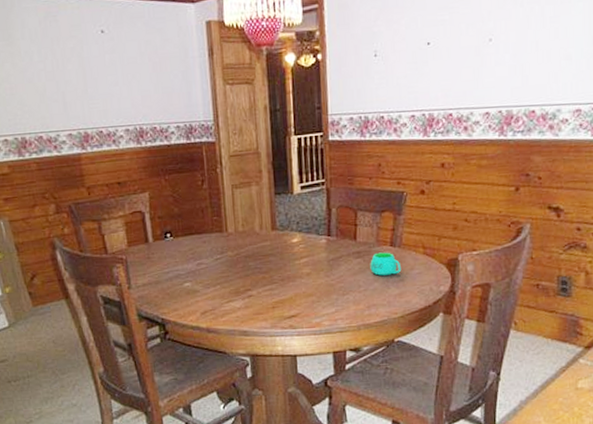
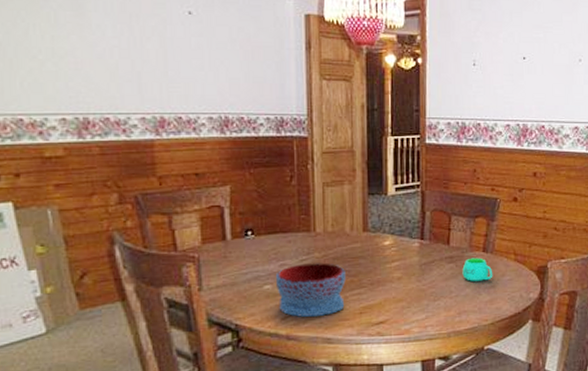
bowl: none [194,261,258,312] -> present [276,263,346,317]

